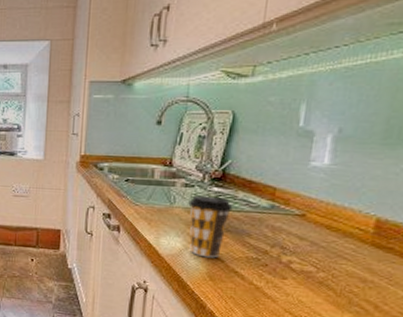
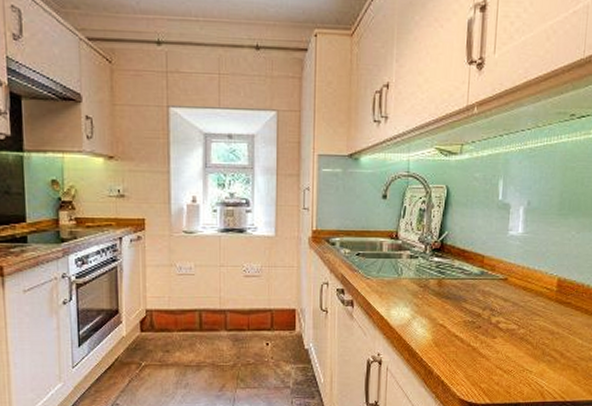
coffee cup: present [188,195,233,258] -> none [414,266,451,325]

